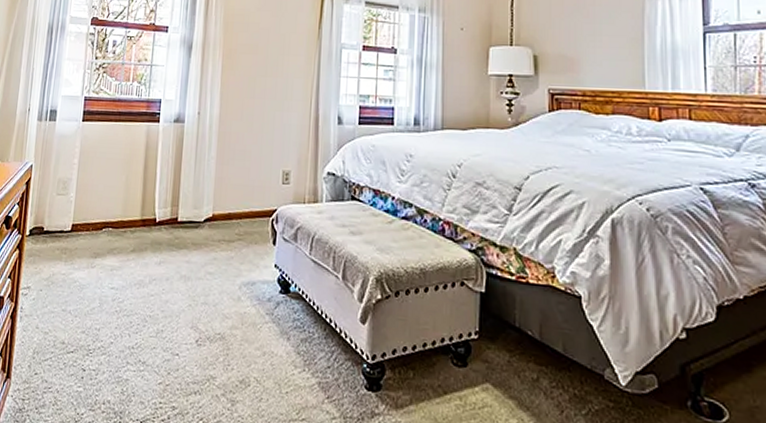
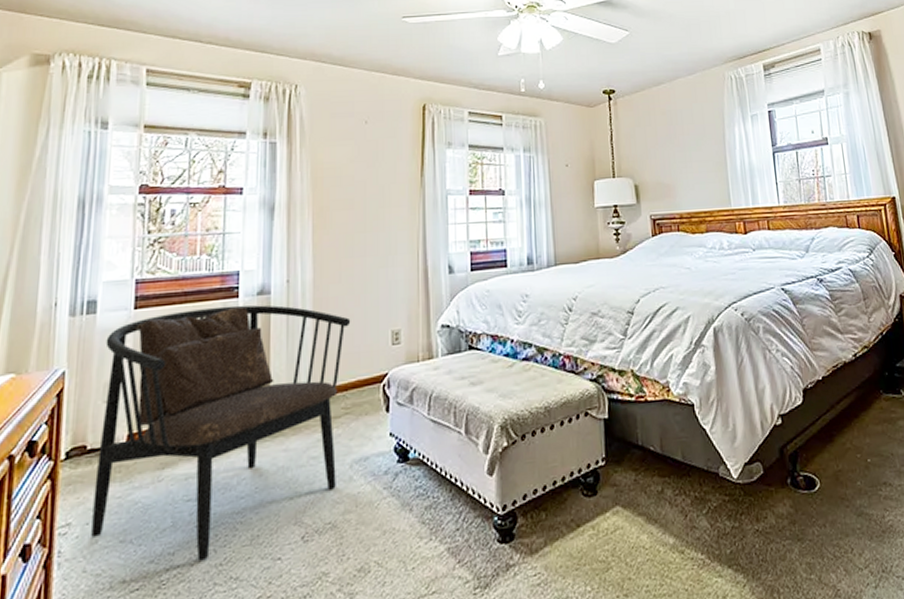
armchair: none [43,128,249,341] -> present [91,305,351,561]

